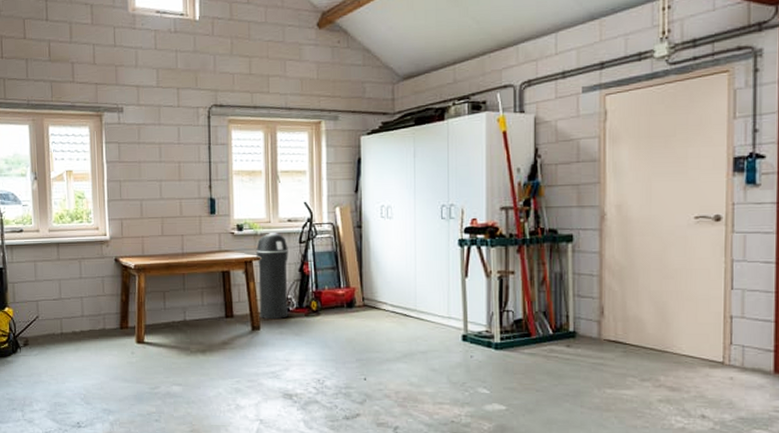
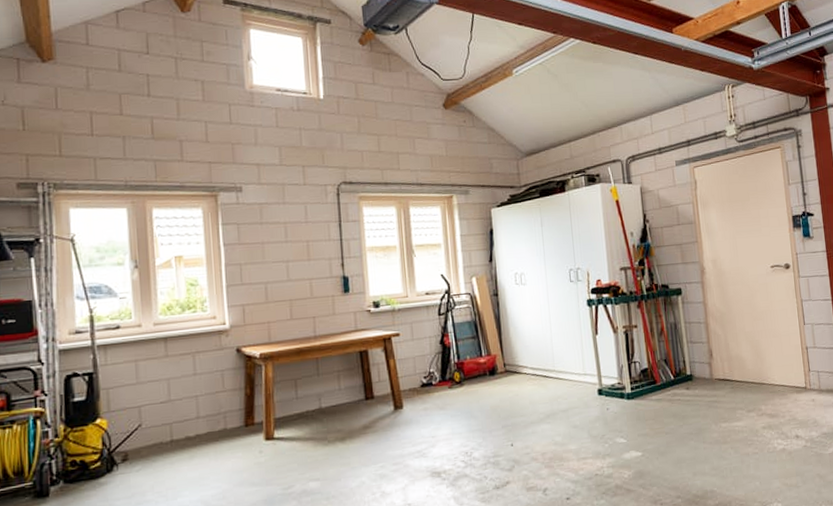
trash can: present [256,232,289,319] -> none [395,306,432,396]

